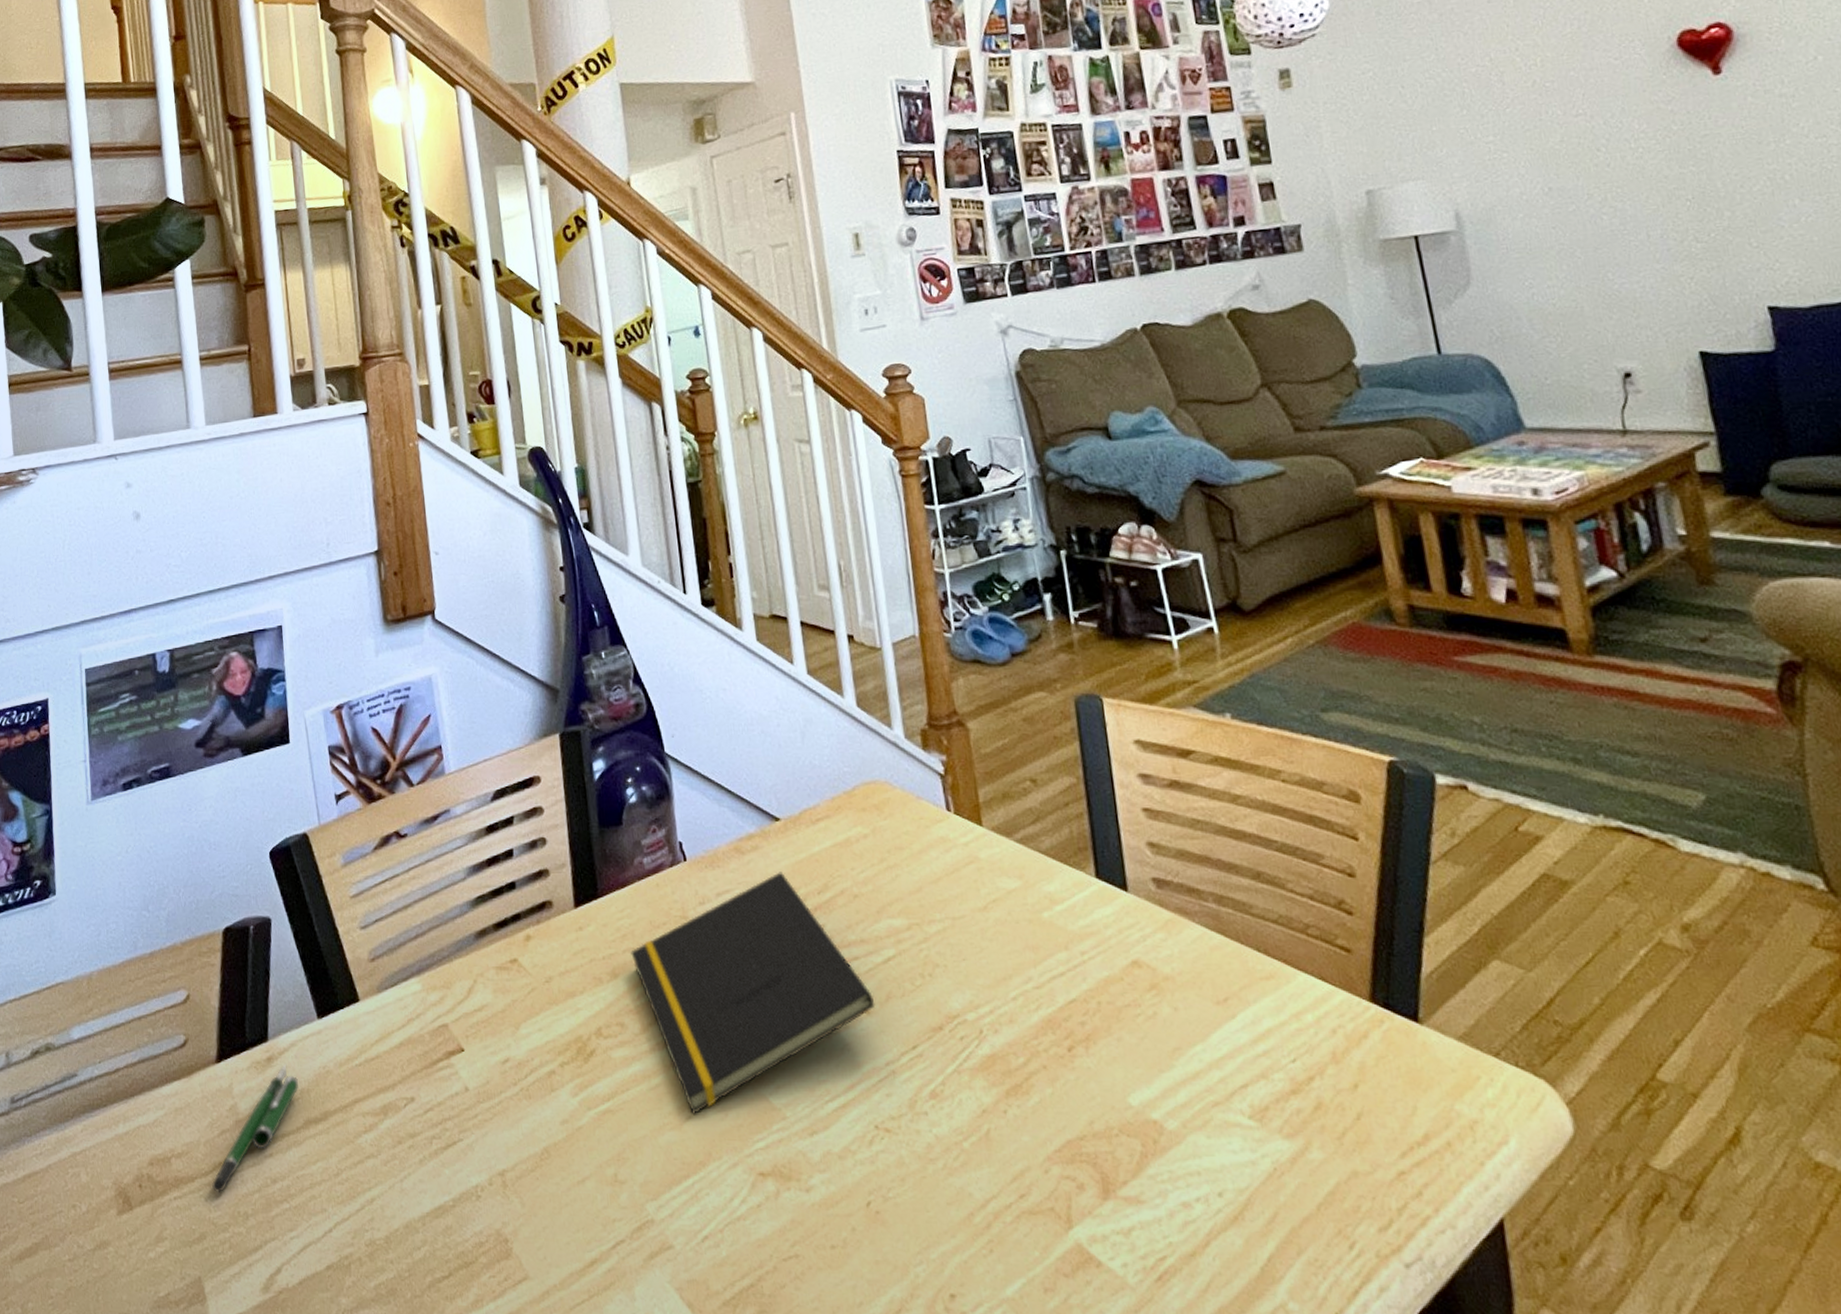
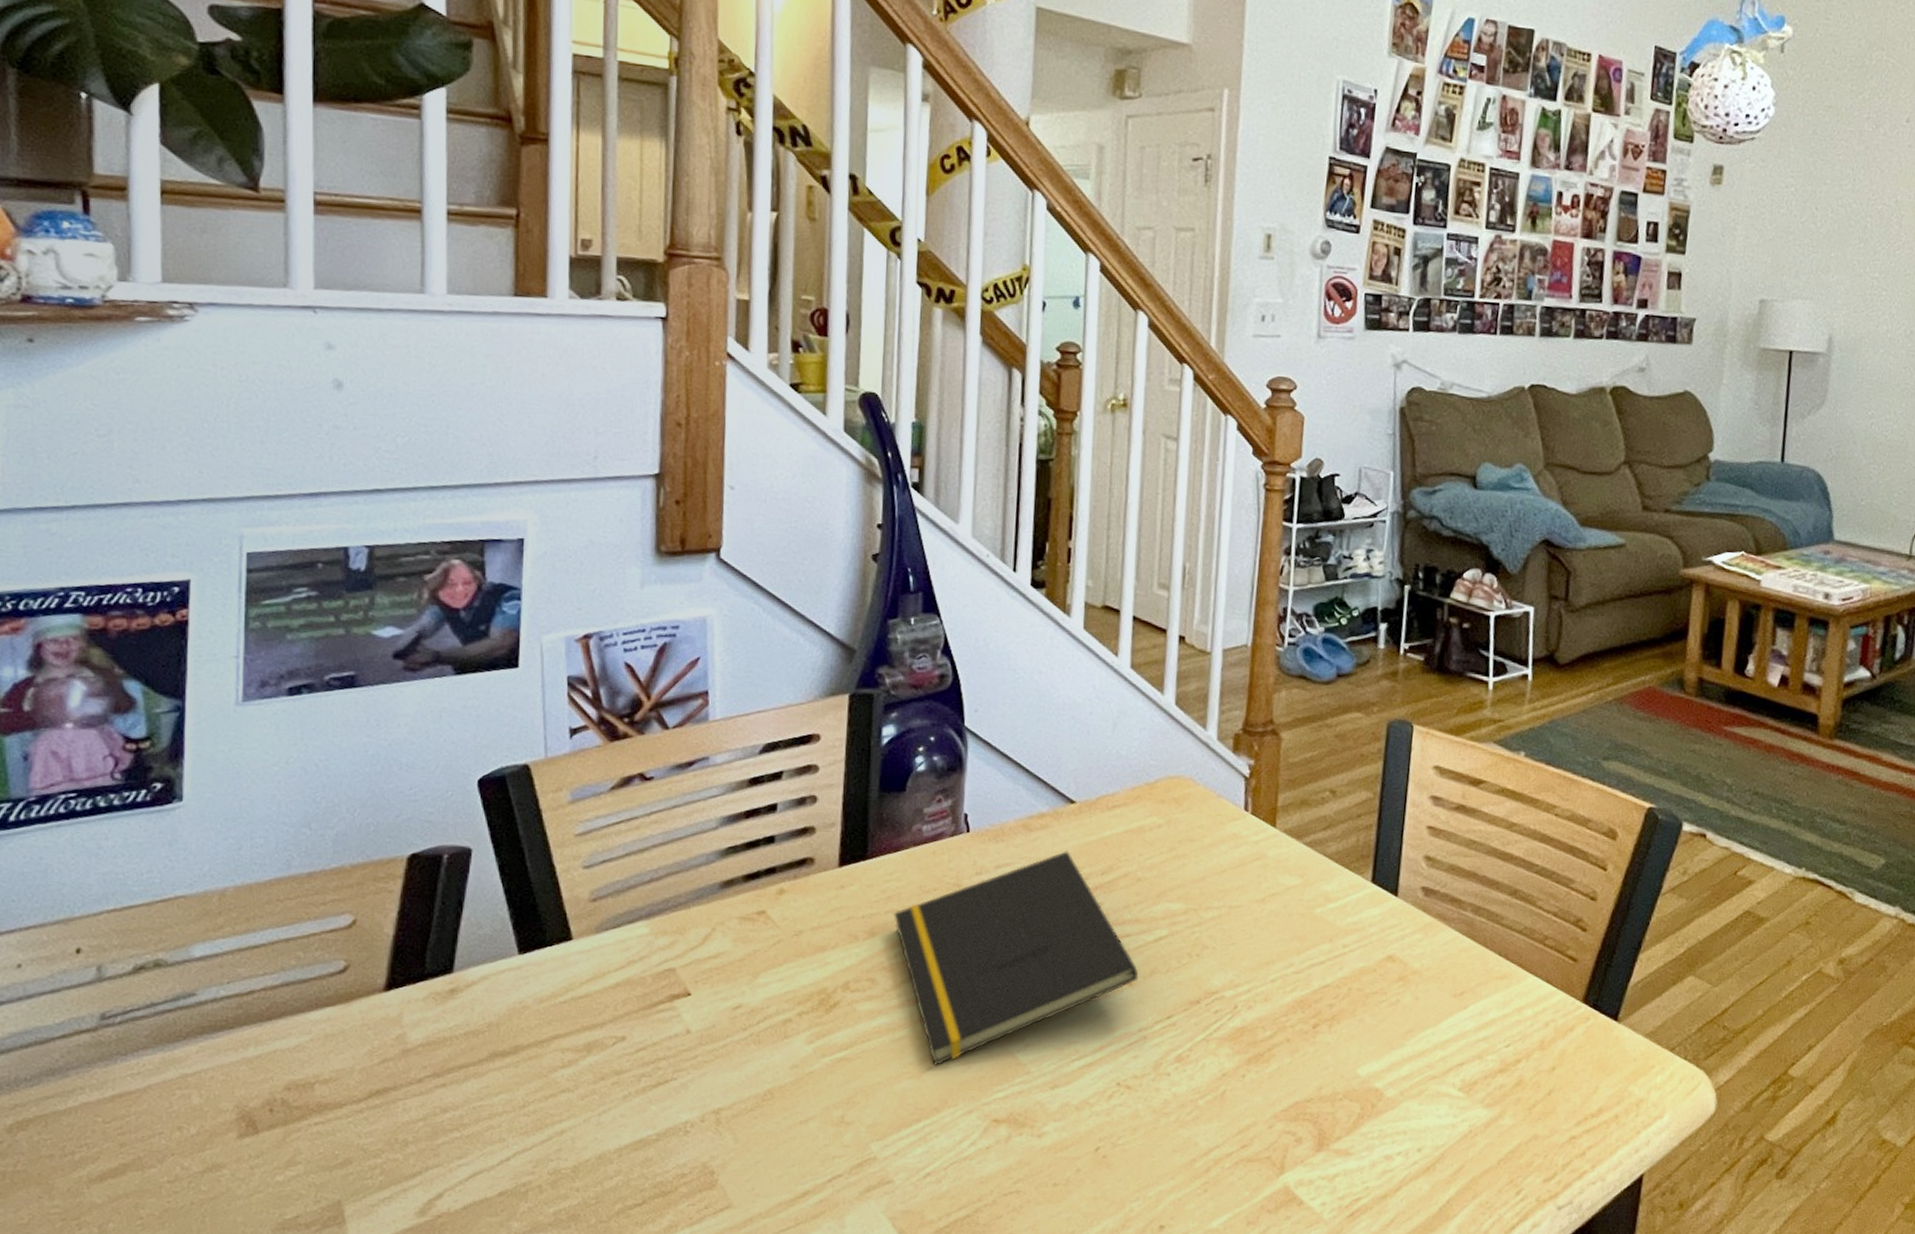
pen: present [211,1064,298,1194] -> none [364,997,486,1121]

